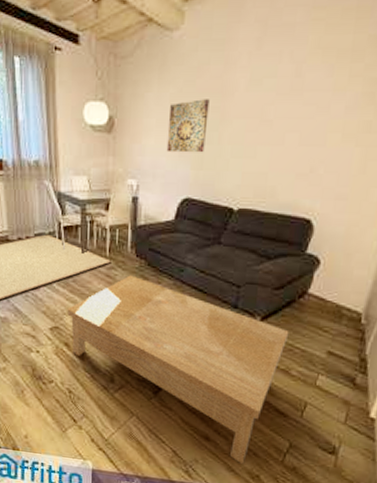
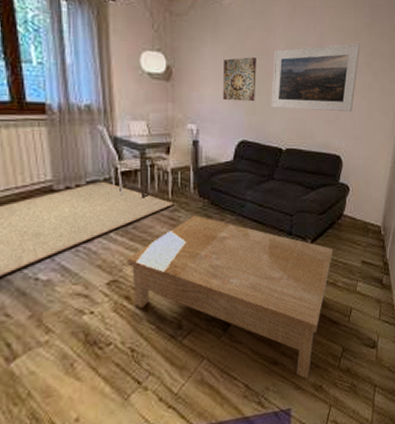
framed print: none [223,67,361,164] -> present [271,43,360,113]

